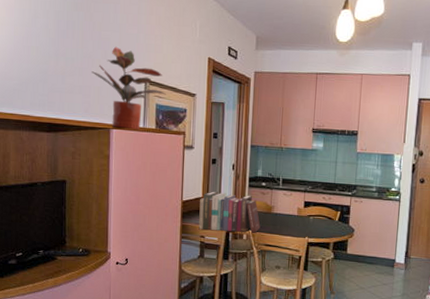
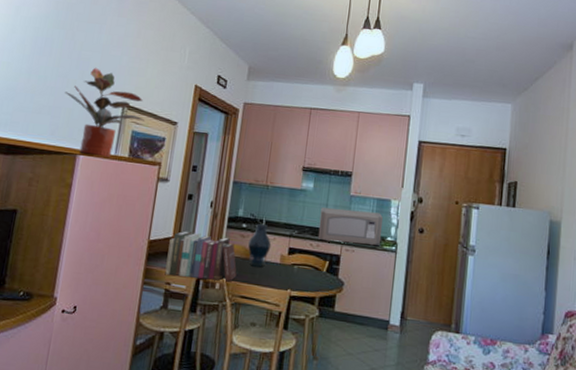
vase: none [268,181,289,220] -> present [247,223,272,268]
microwave: none [329,164,387,197] -> present [318,207,383,247]

